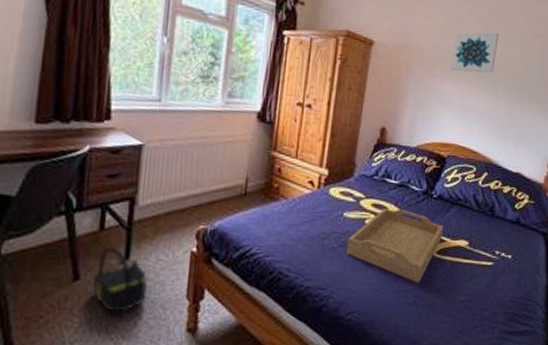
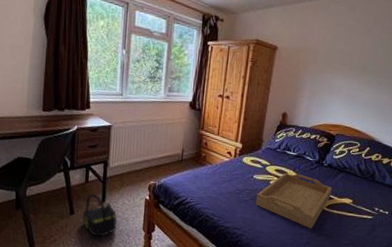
wall art: present [451,32,500,73] -> none [341,35,383,69]

